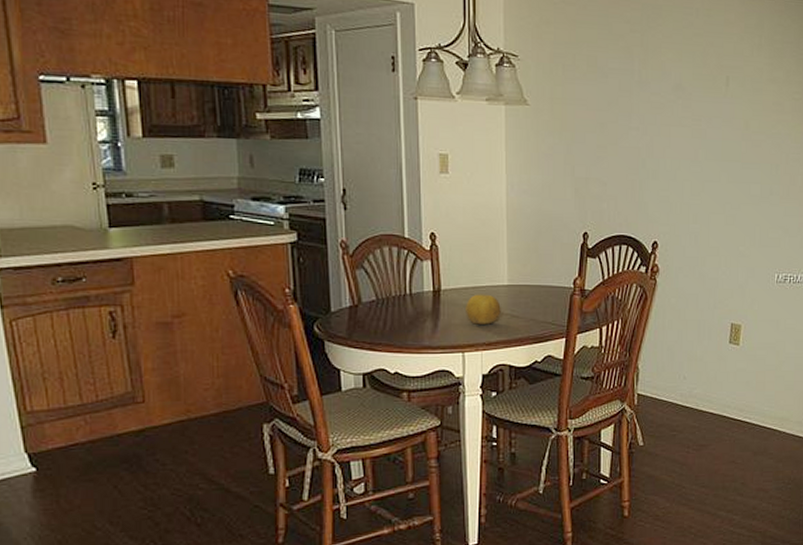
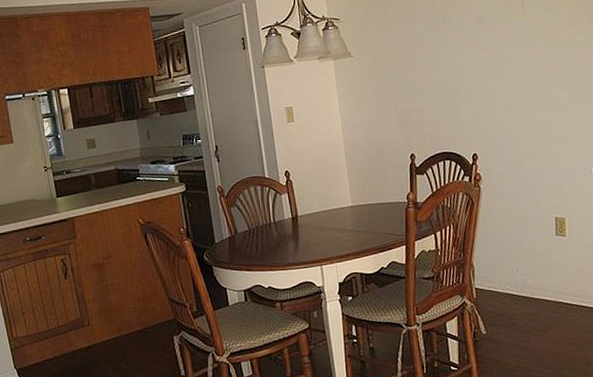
fruit: present [466,294,501,324] -> none [319,215,348,242]

